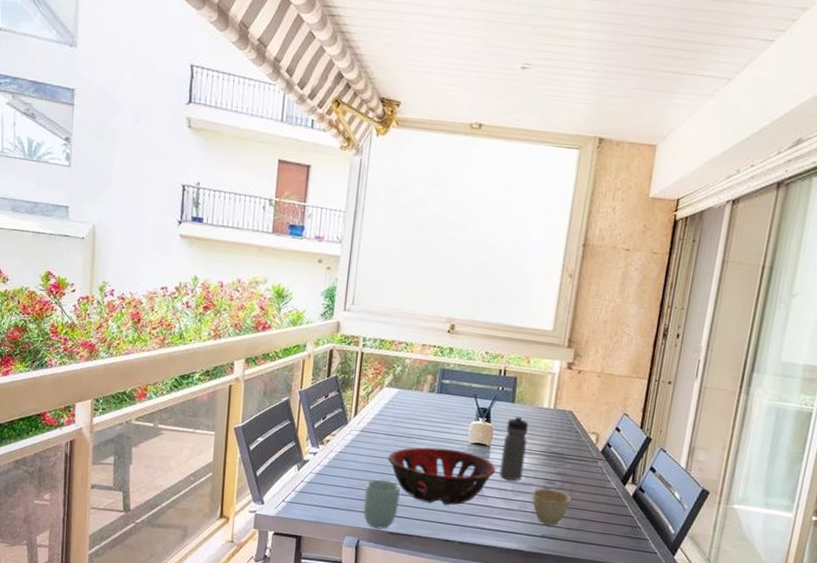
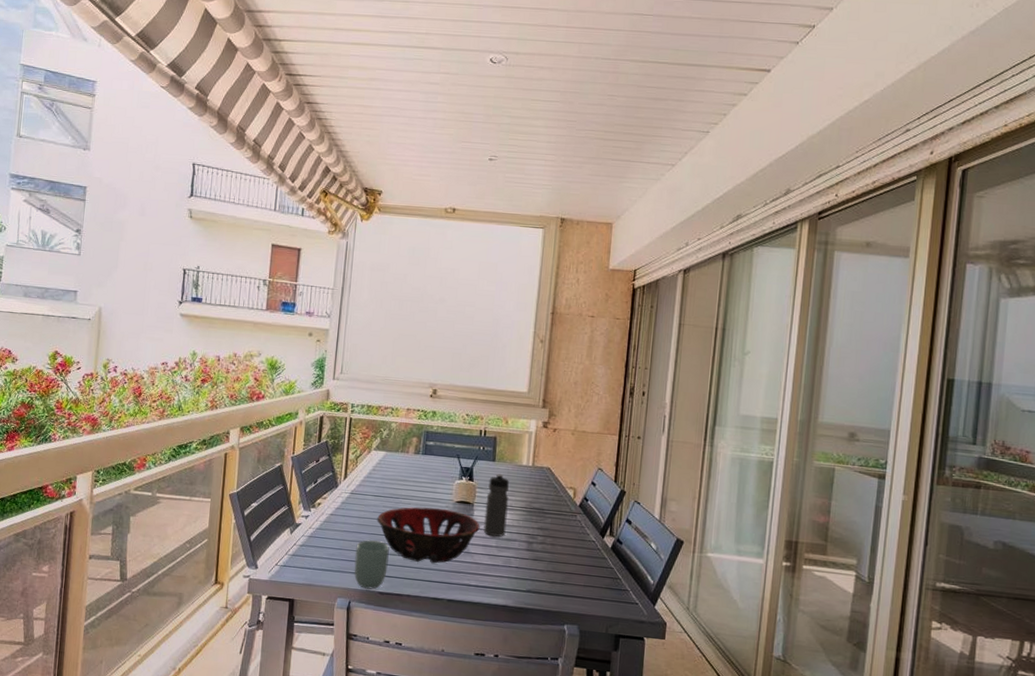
cup: present [532,488,572,526] -> none [516,543,554,580]

